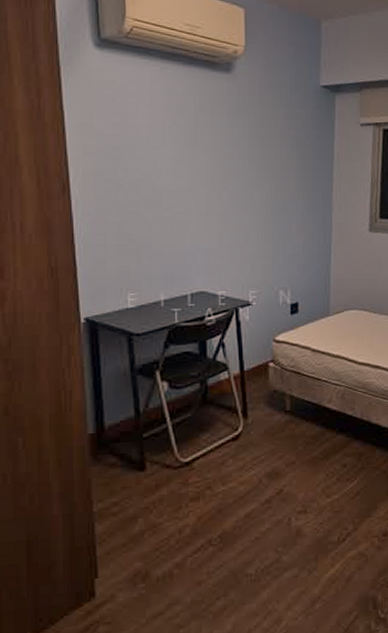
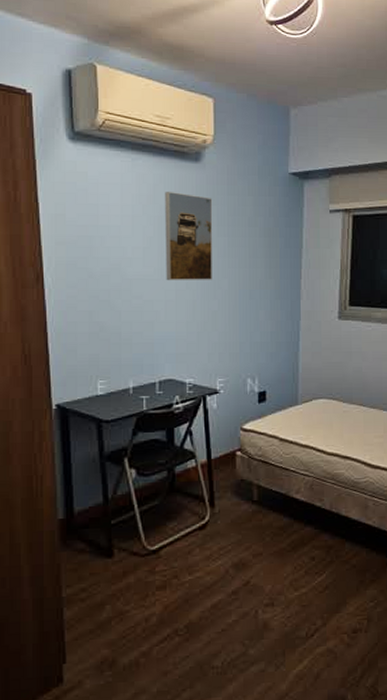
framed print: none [196,102,244,192] -> present [165,192,213,280]

